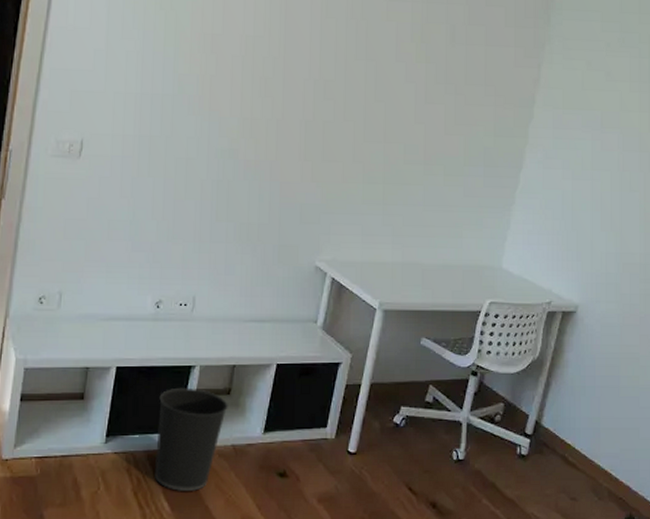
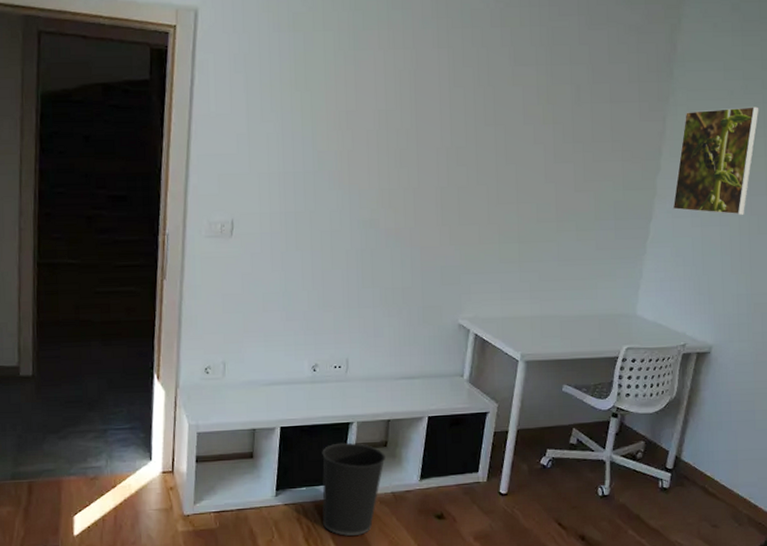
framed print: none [544,60,635,170] -> present [672,106,759,215]

